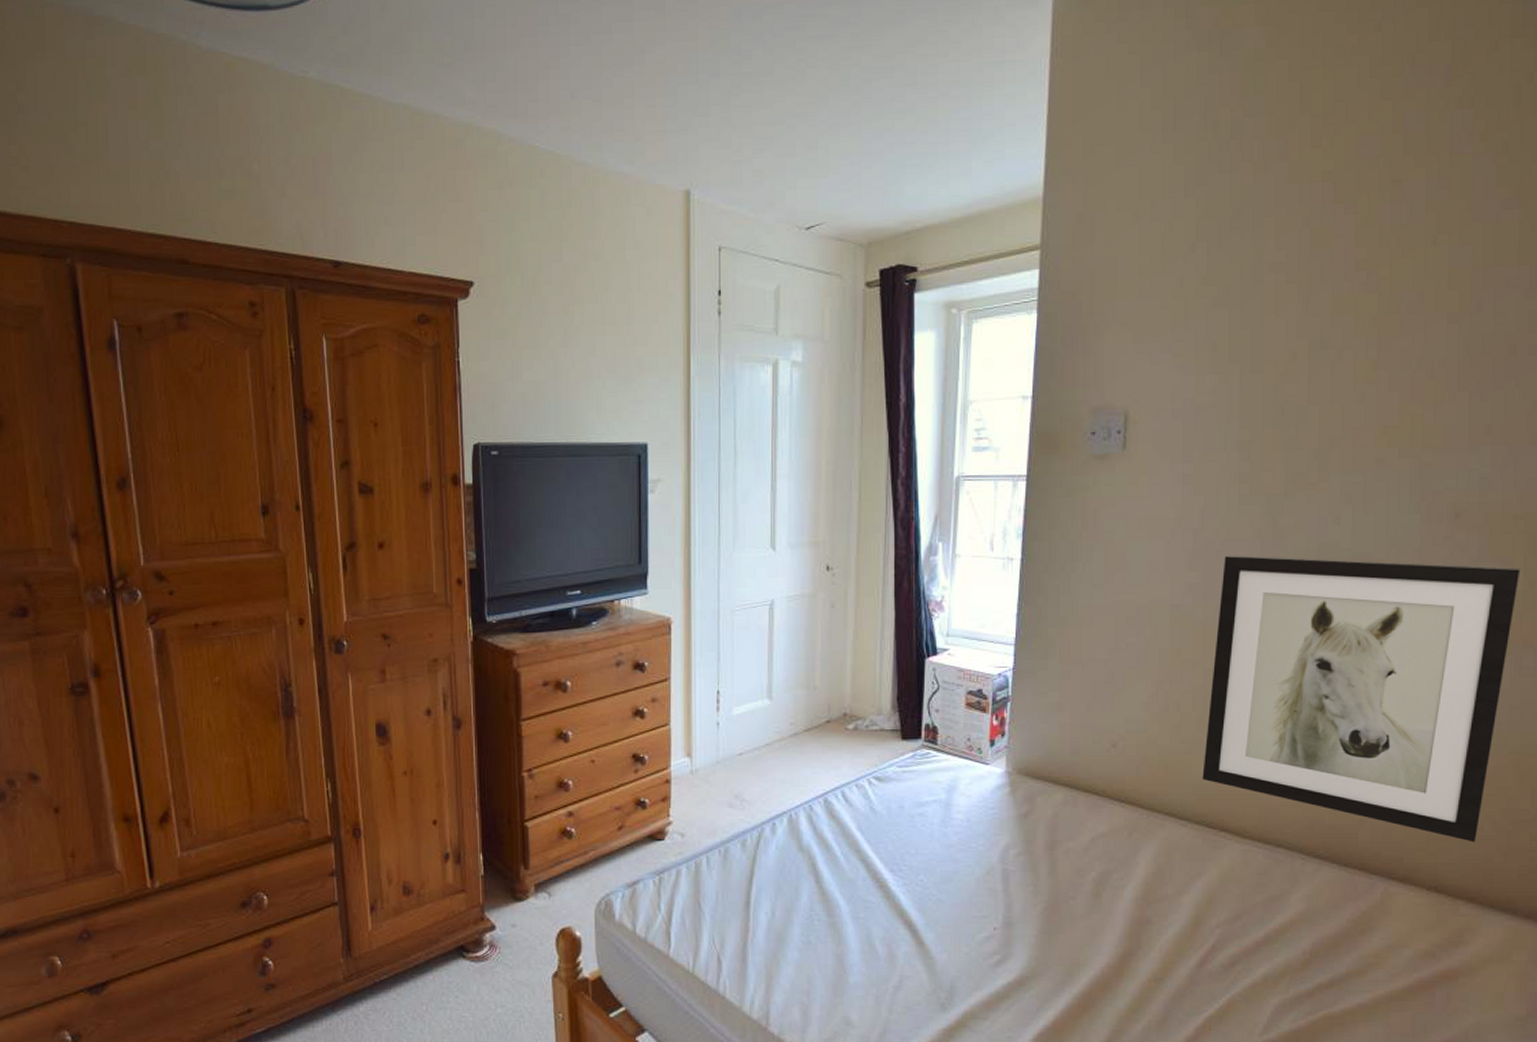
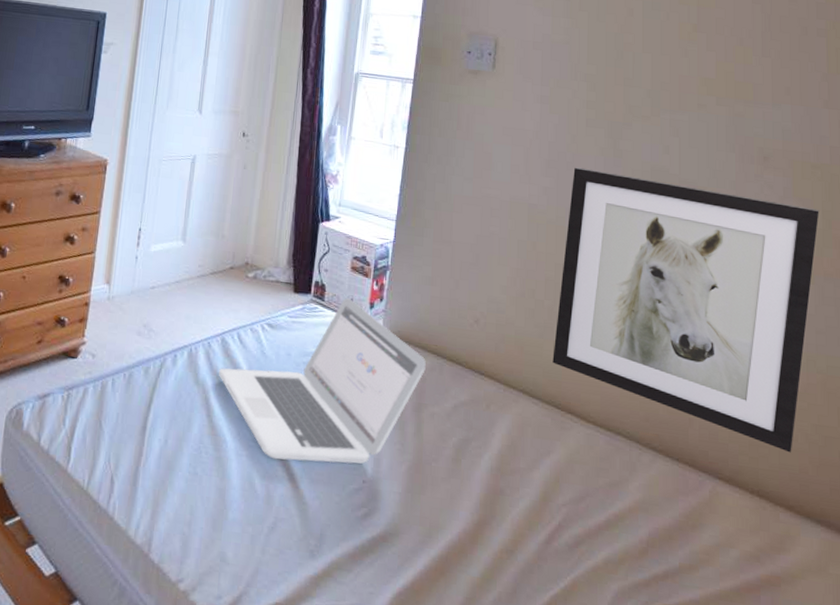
laptop: none [825,738,1057,918] -> present [219,298,426,464]

